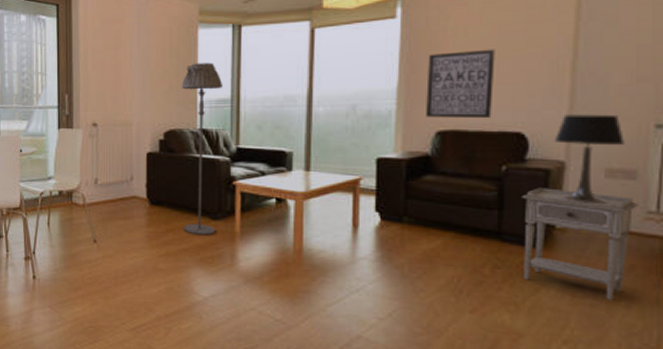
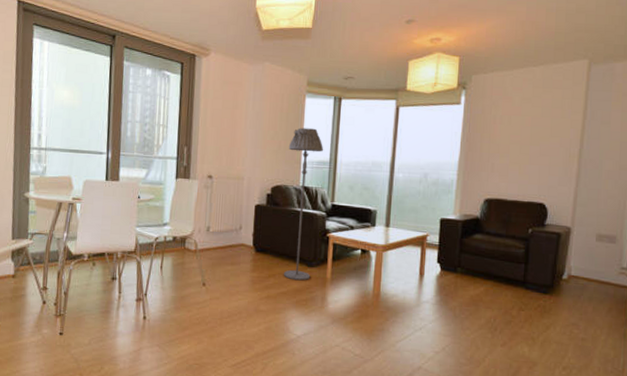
wall art: present [426,49,495,118] -> none [478,135,529,190]
nightstand: present [522,187,639,300] -> none [539,247,616,335]
table lamp: present [554,114,624,204] -> none [564,191,610,261]

